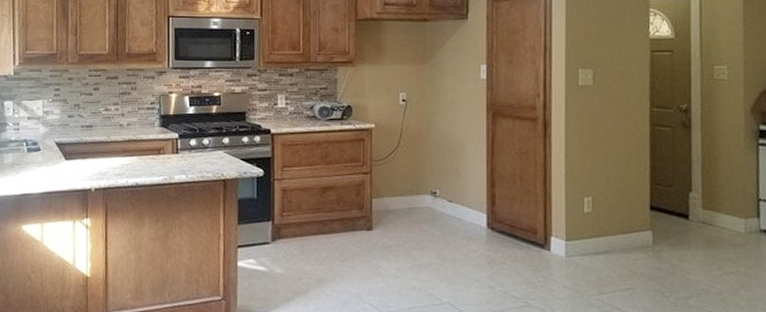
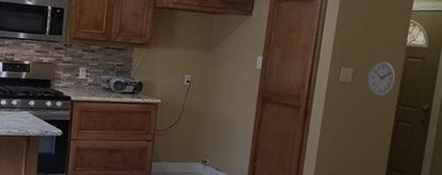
wall clock: none [611,57,643,99] -> present [367,60,395,96]

